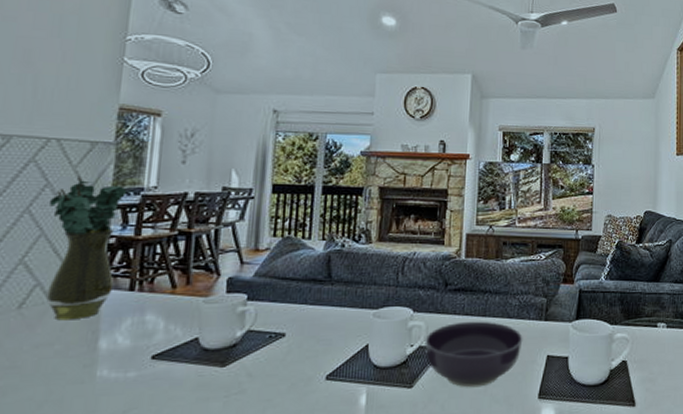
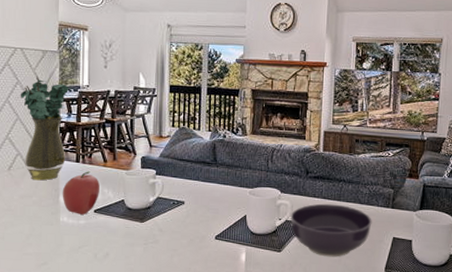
fruit: none [102,302,164,364] -> present [62,171,101,215]

